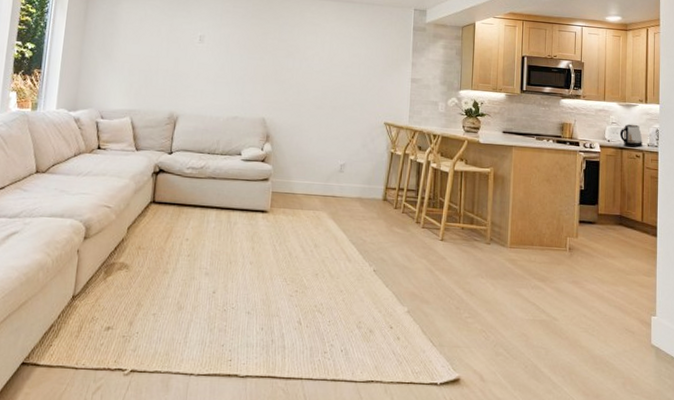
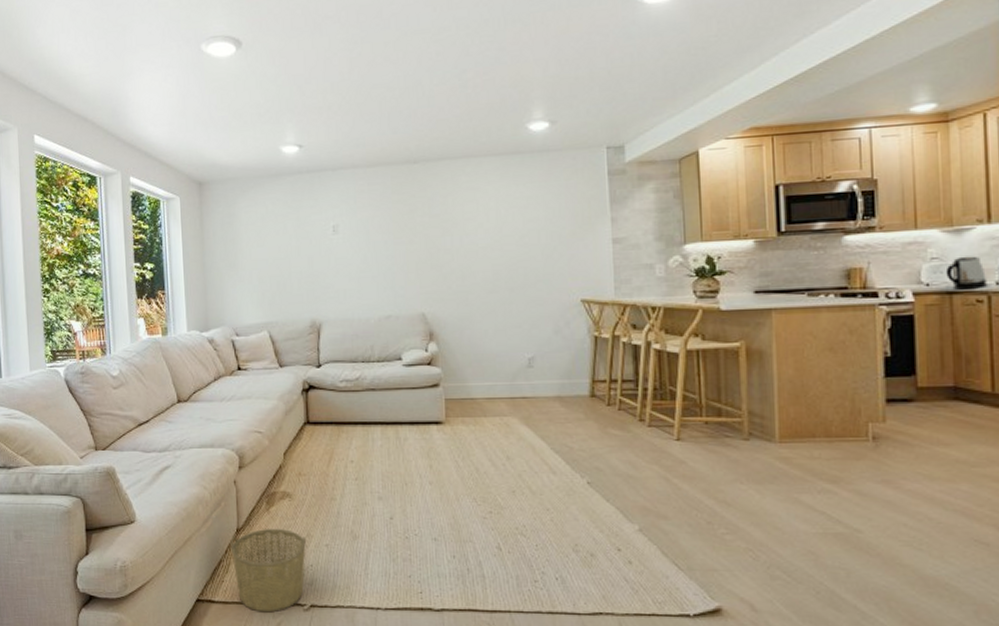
basket: none [63,296,136,377] -> present [230,528,306,613]

